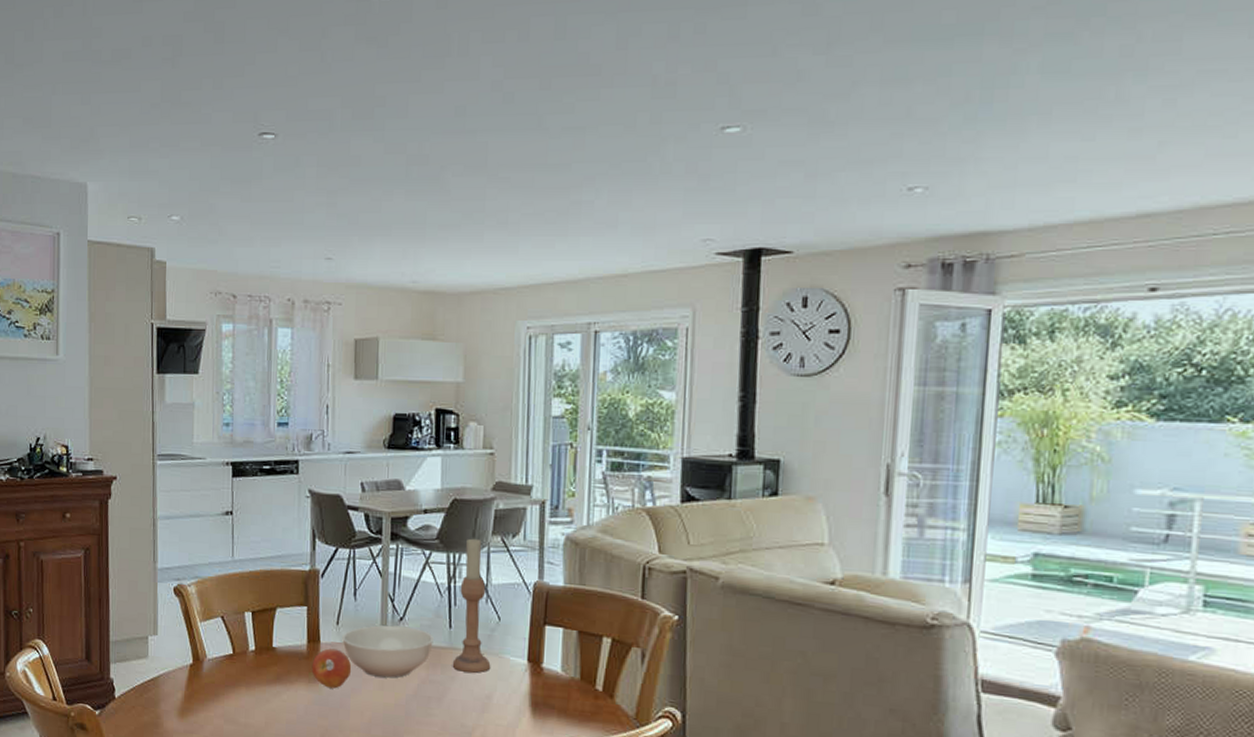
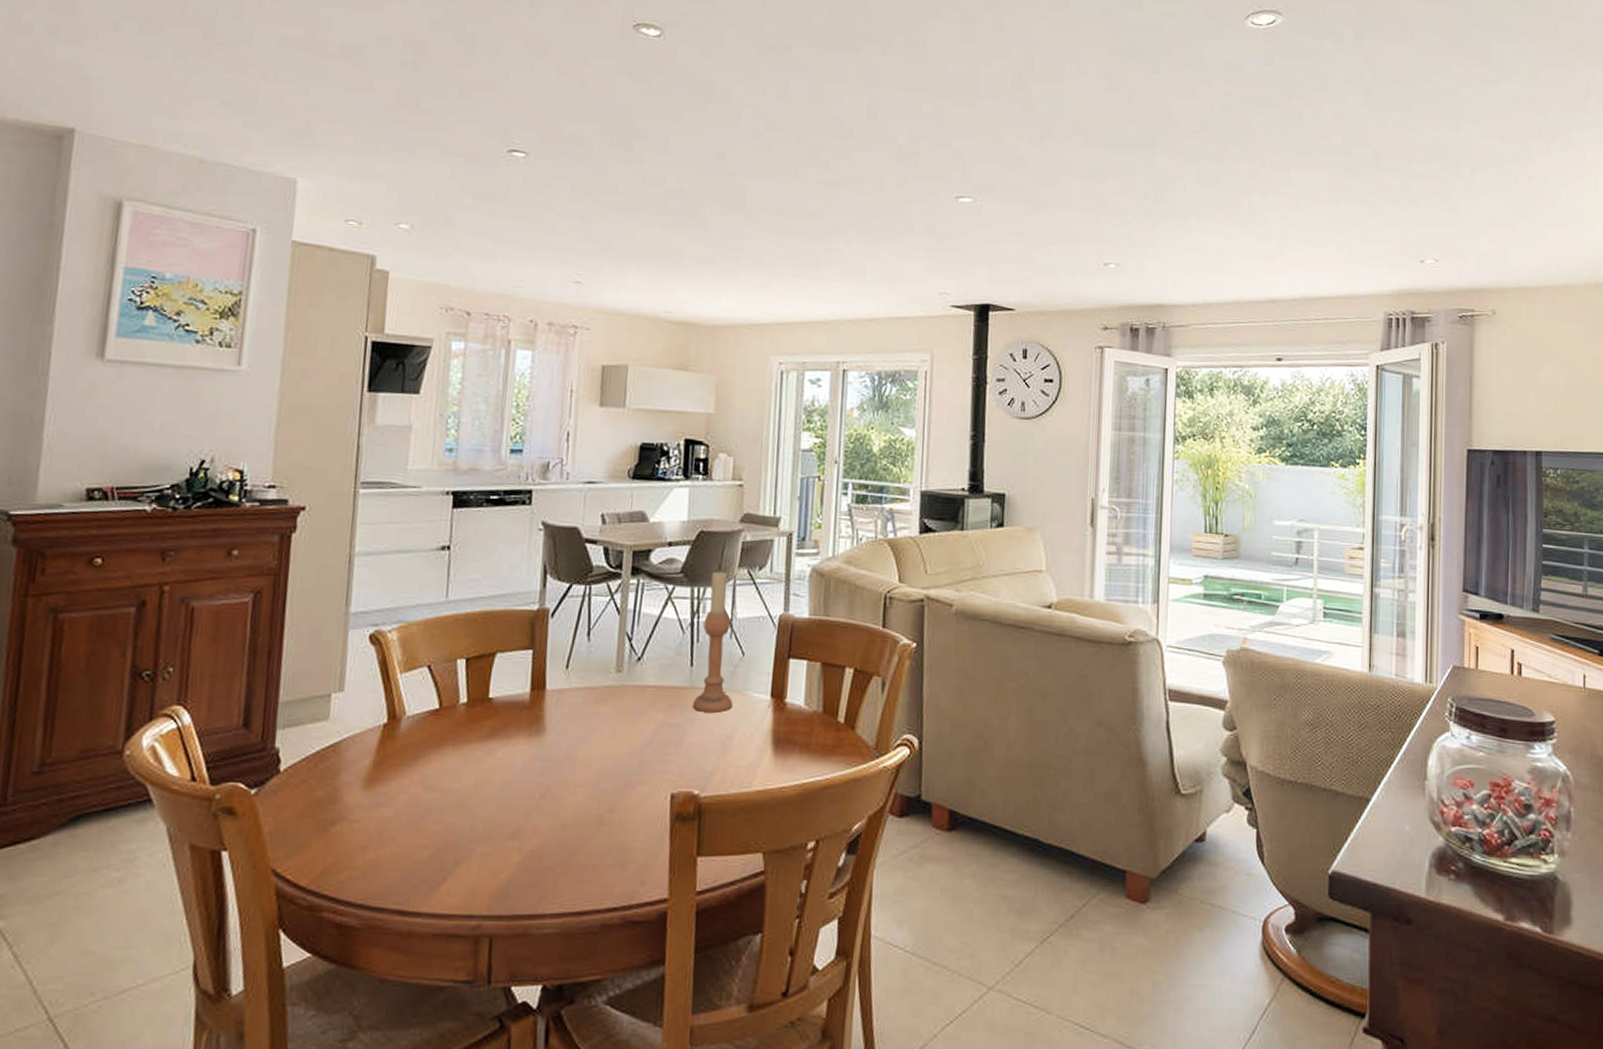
fruit: present [311,648,352,689] -> none [534,695,581,741]
bowl: present [342,625,434,678] -> none [571,666,673,724]

